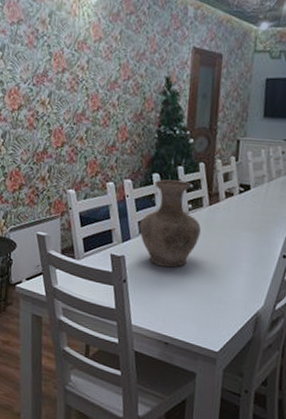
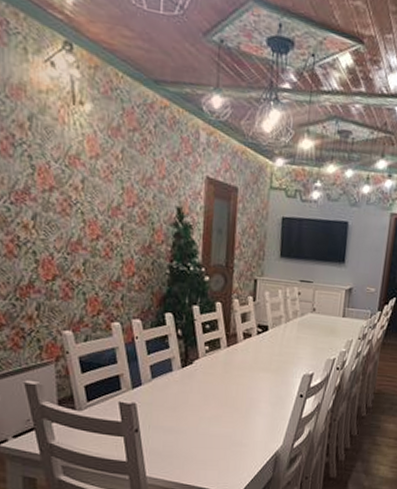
vase: present [139,179,201,268] -> none [151,319,219,413]

